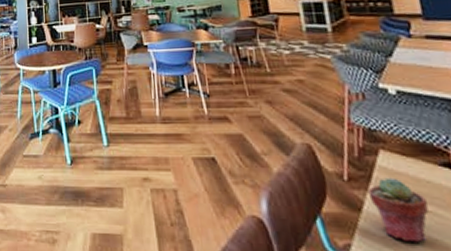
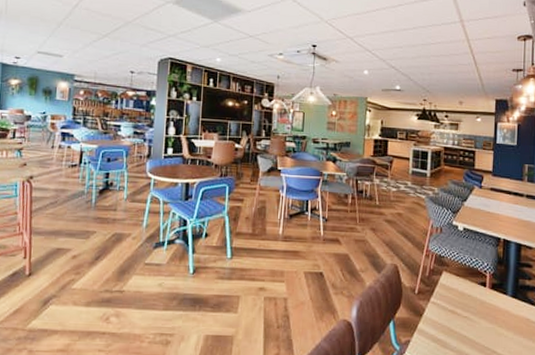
potted succulent: present [368,177,429,244] -> none [429,292,465,339]

